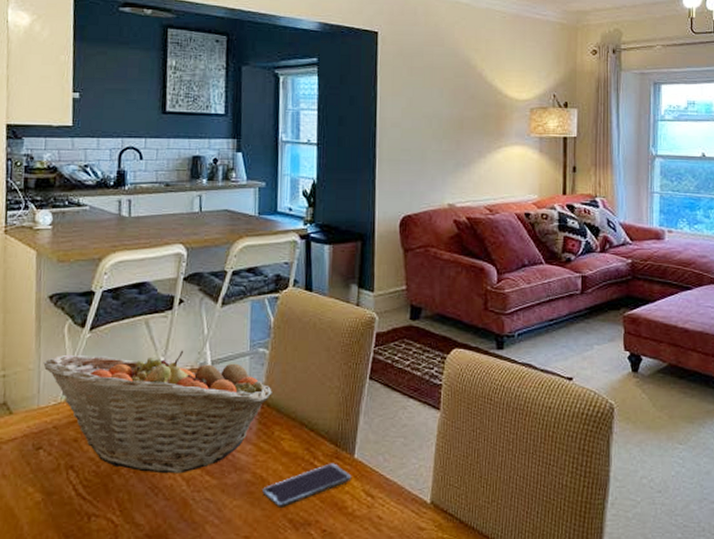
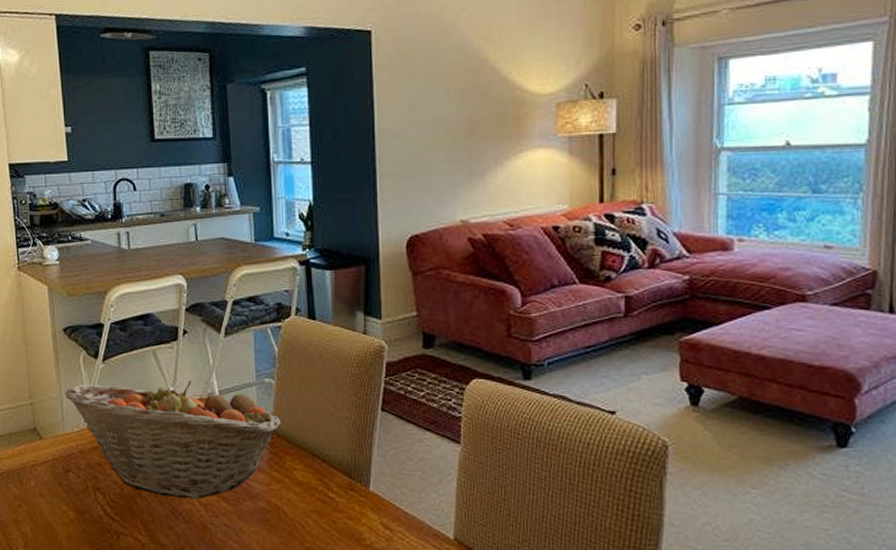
smartphone: present [262,463,352,507] -> none [278,494,368,536]

